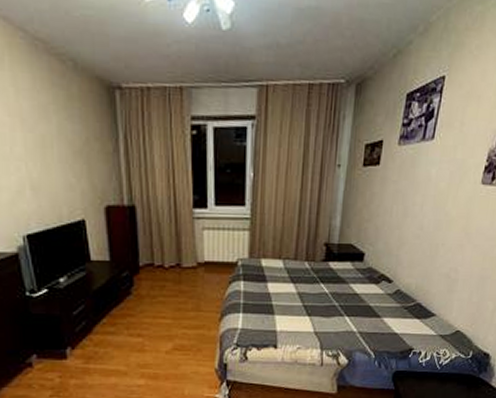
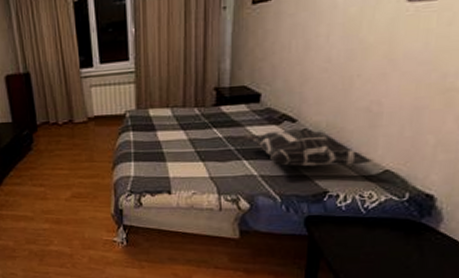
decorative pillow: none [346,289,448,325] -> present [242,129,372,167]

